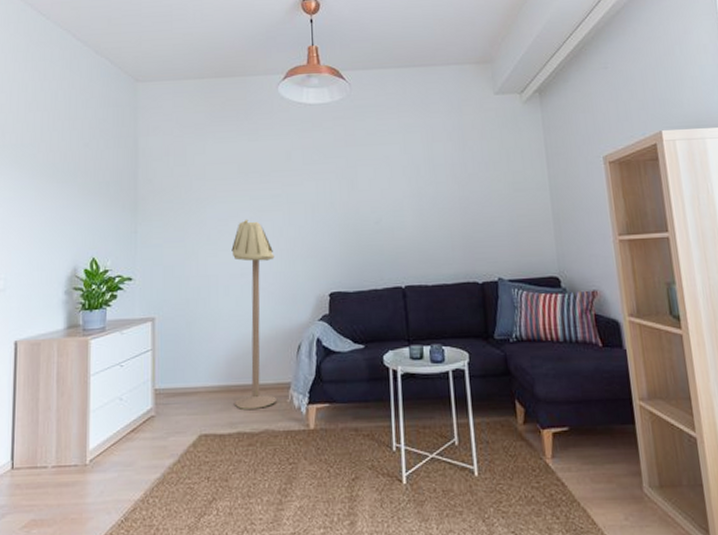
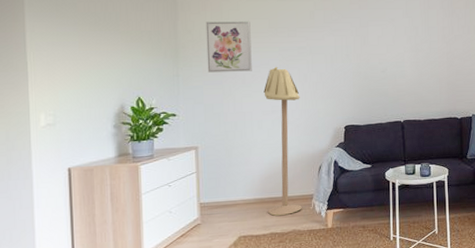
wall art: none [168,166,219,228] -> present [206,21,252,73]

